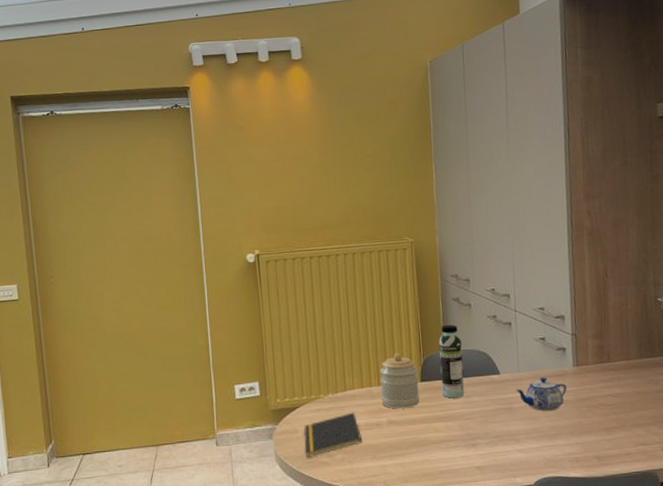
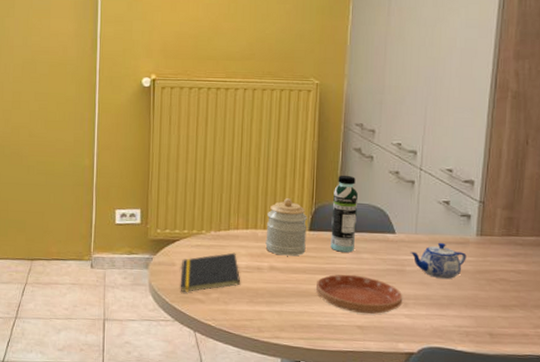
saucer: none [434,418,515,455] -> present [316,274,403,314]

